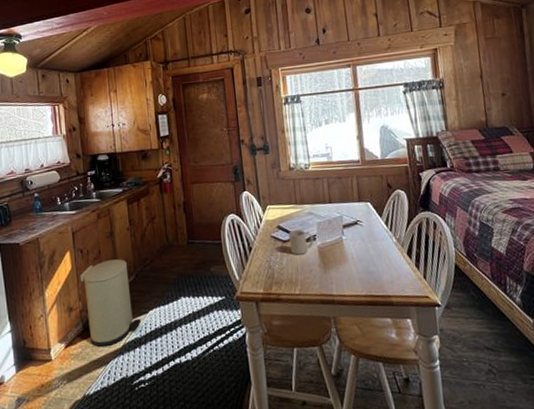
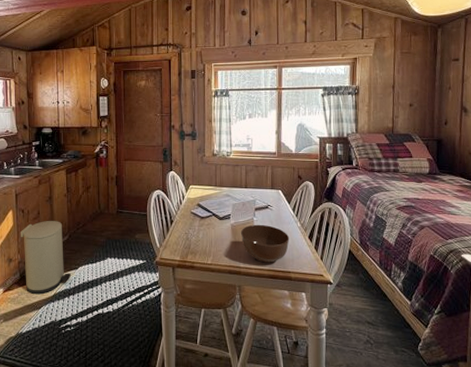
mug: present [288,230,314,255] -> none [206,209,229,230]
bowl: none [329,243,386,288] -> present [240,224,290,263]

